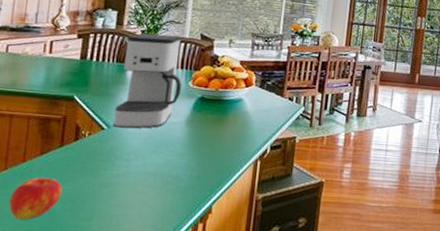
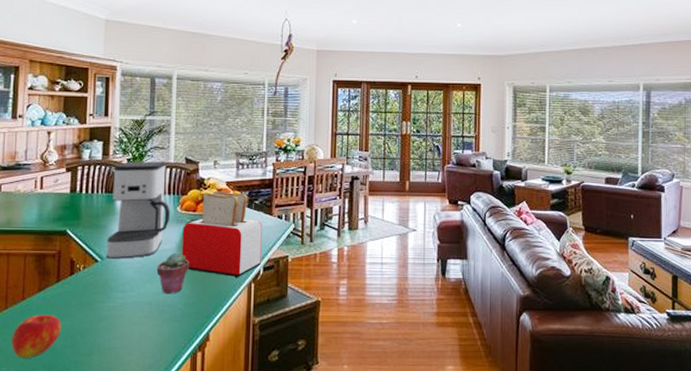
potted succulent: none [164,126,198,166] -> present [157,252,190,294]
toaster: none [190,69,273,155] -> present [182,191,262,278]

